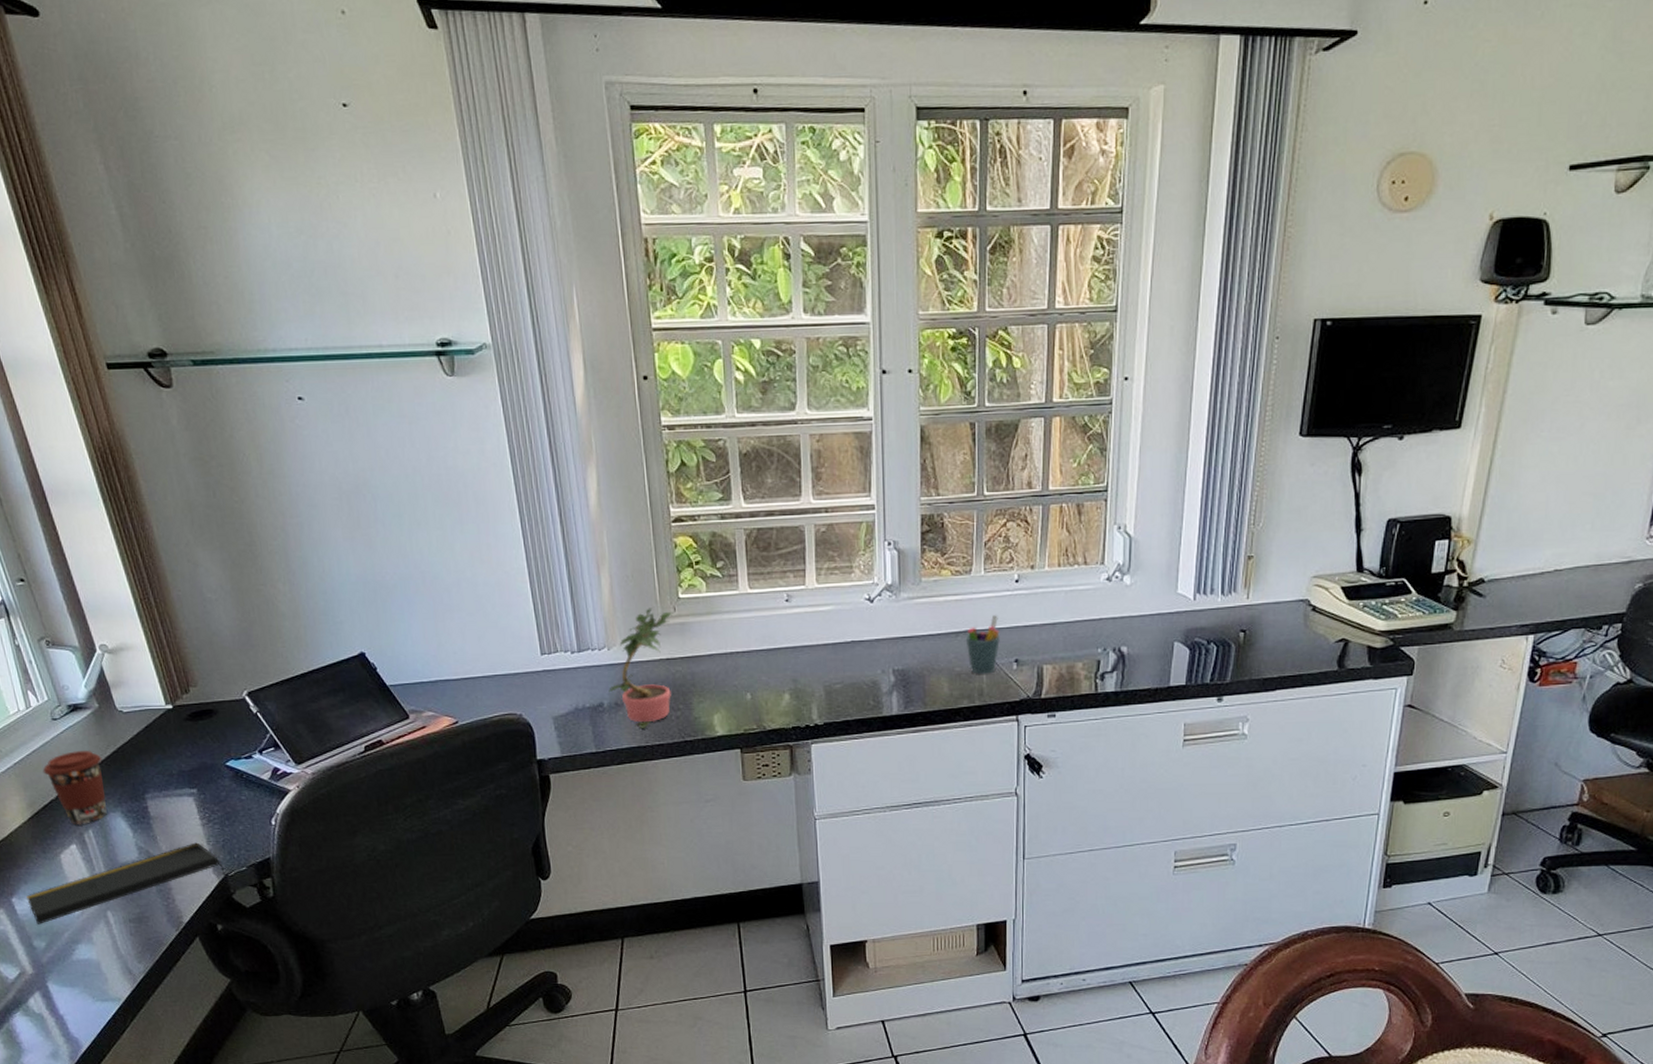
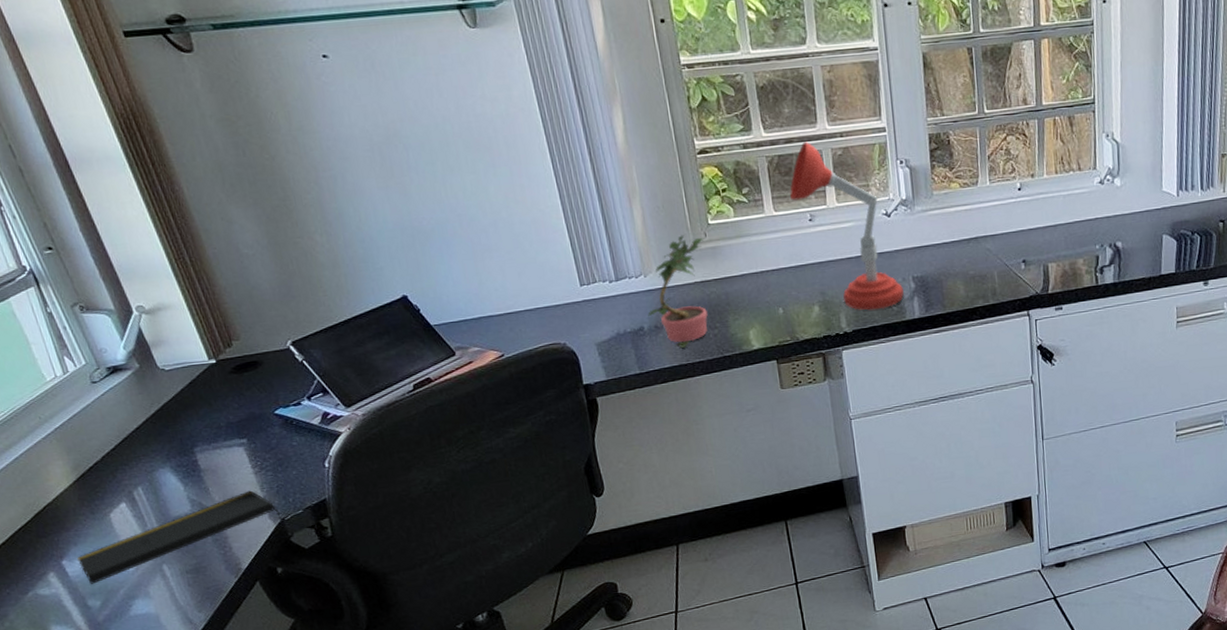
coffee cup: present [42,750,107,826] -> none [85,409,156,484]
desk lamp: none [767,515,882,703] -> present [790,142,904,311]
pen holder: present [965,615,1000,674] -> none [976,221,1008,276]

